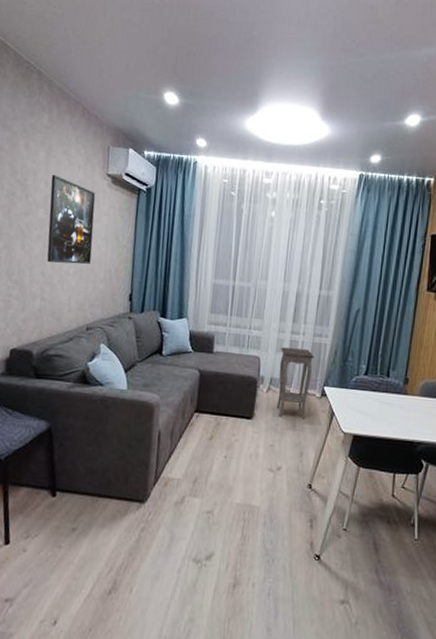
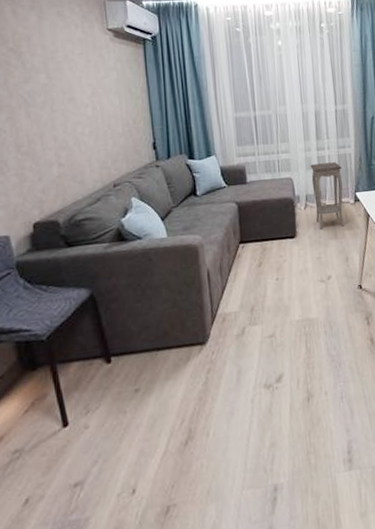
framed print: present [47,175,96,265] -> none [47,38,106,127]

